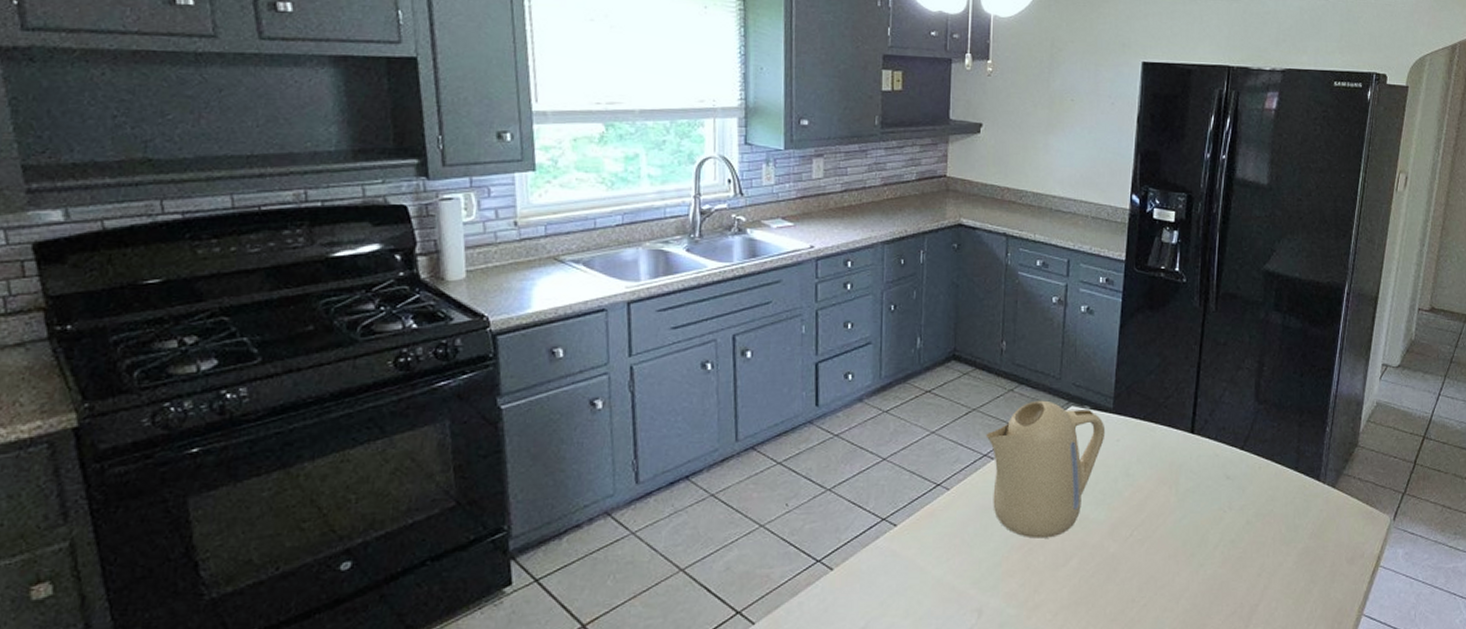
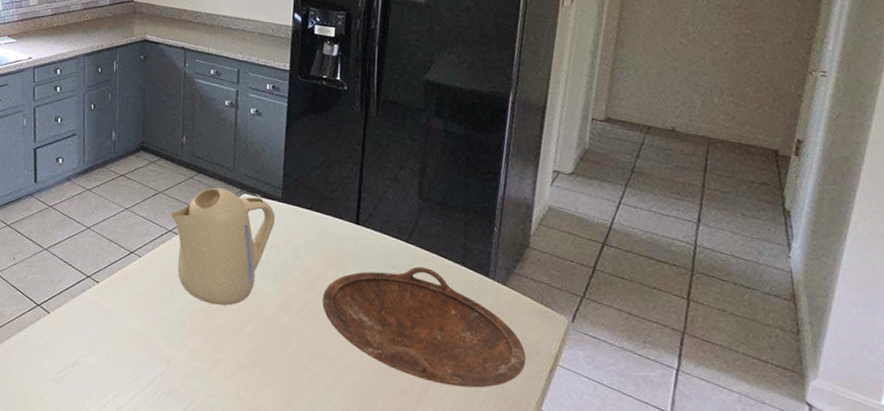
bowl: none [1154,475,1351,601] -> present [322,266,526,388]

